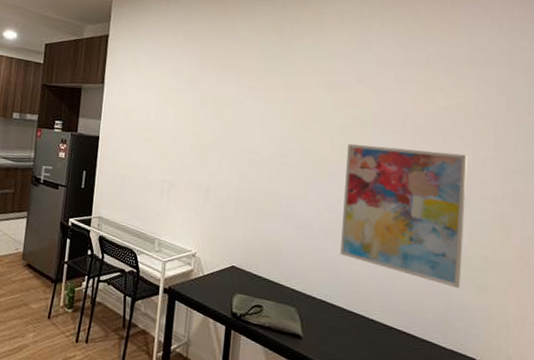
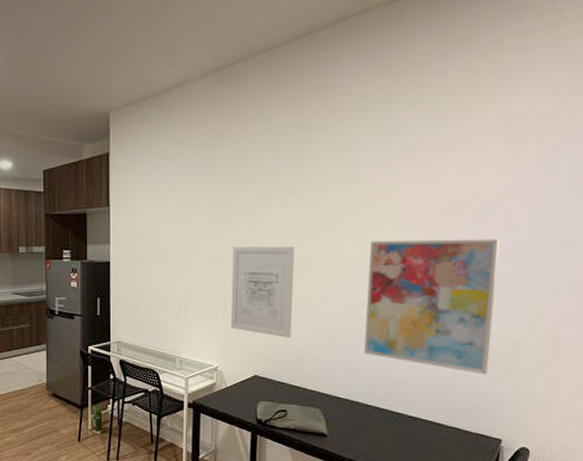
wall art: none [210,135,277,232] -> present [230,246,295,339]

